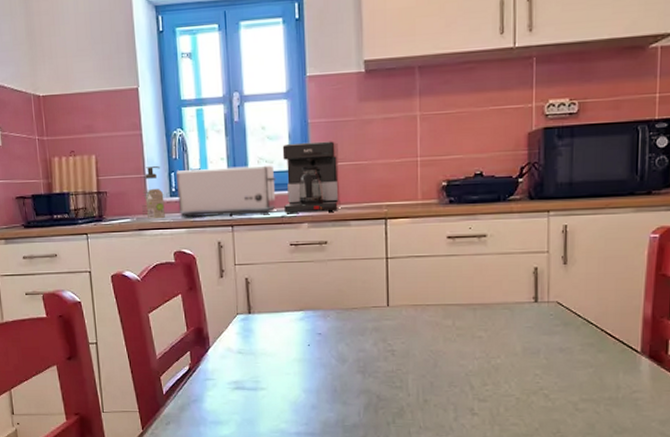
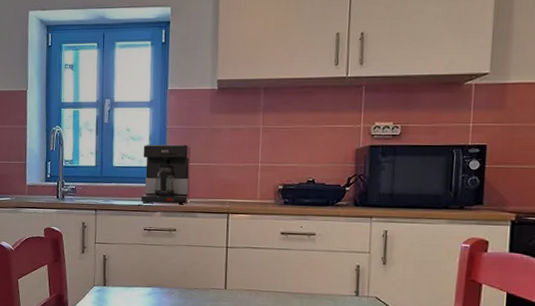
soap dispenser: present [141,166,165,220] -> none [21,155,40,200]
toaster: present [176,165,277,218] -> none [51,160,137,202]

